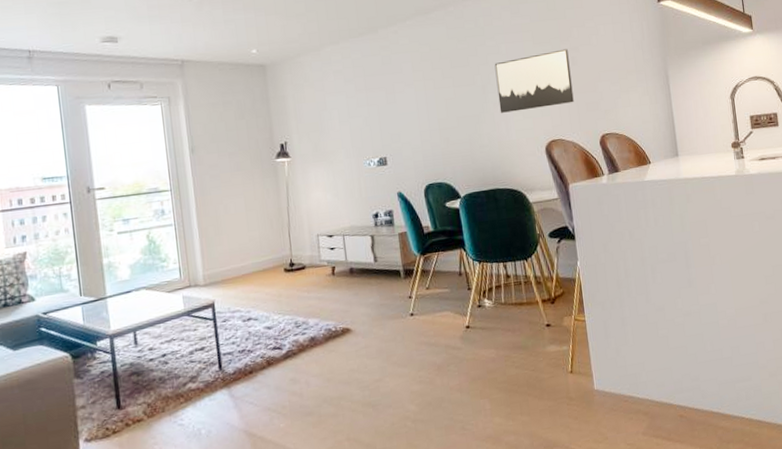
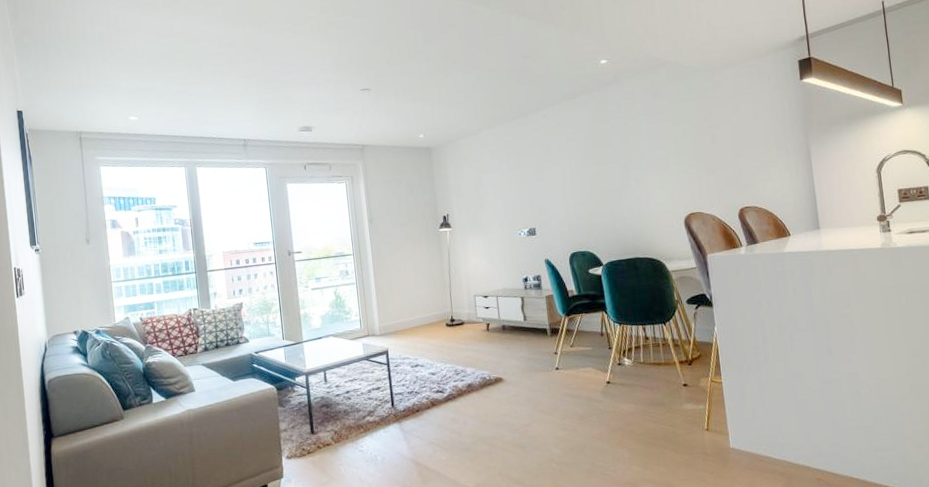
wall art: present [494,49,574,113] -> none [636,127,713,188]

